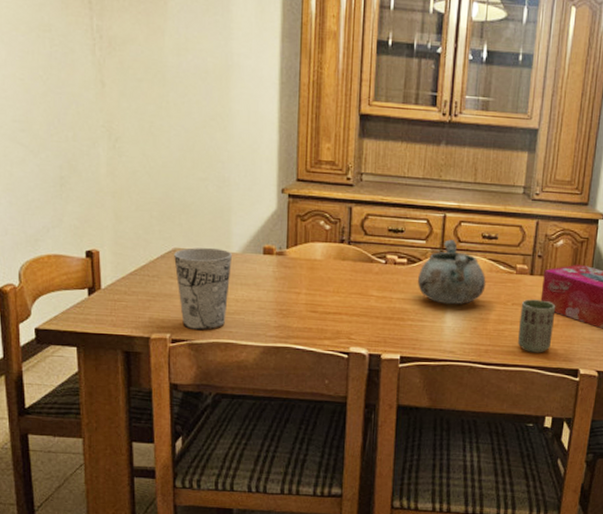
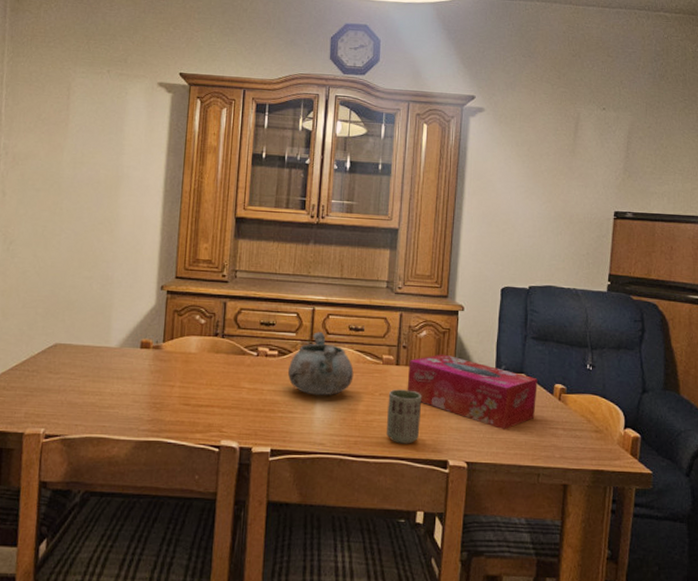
cup: present [174,247,232,331] -> none [54,342,110,426]

